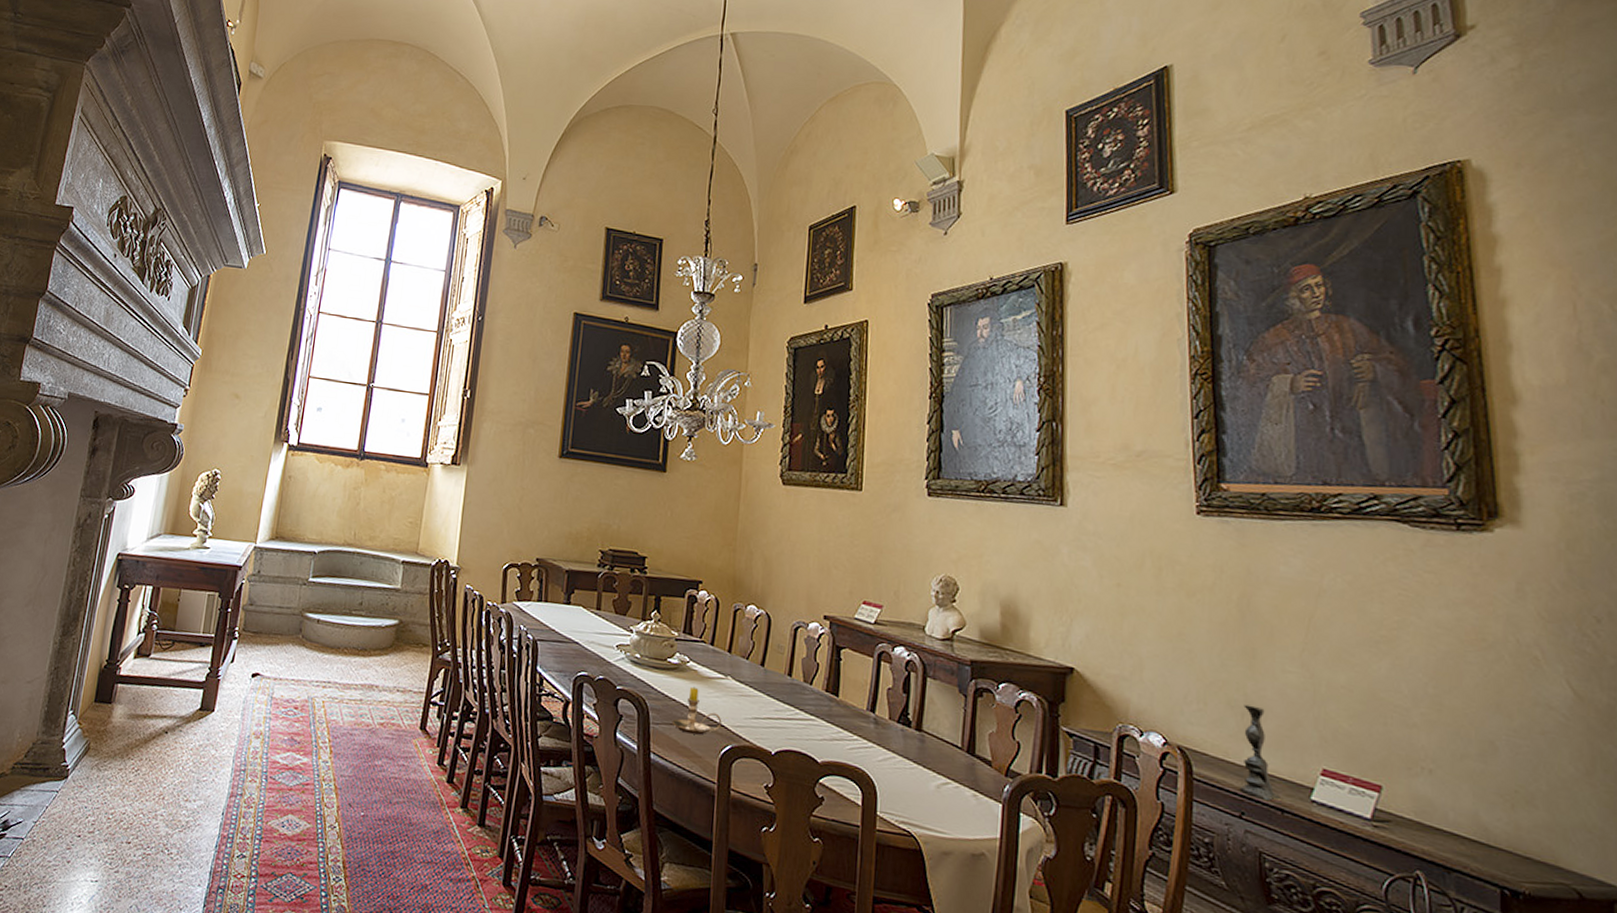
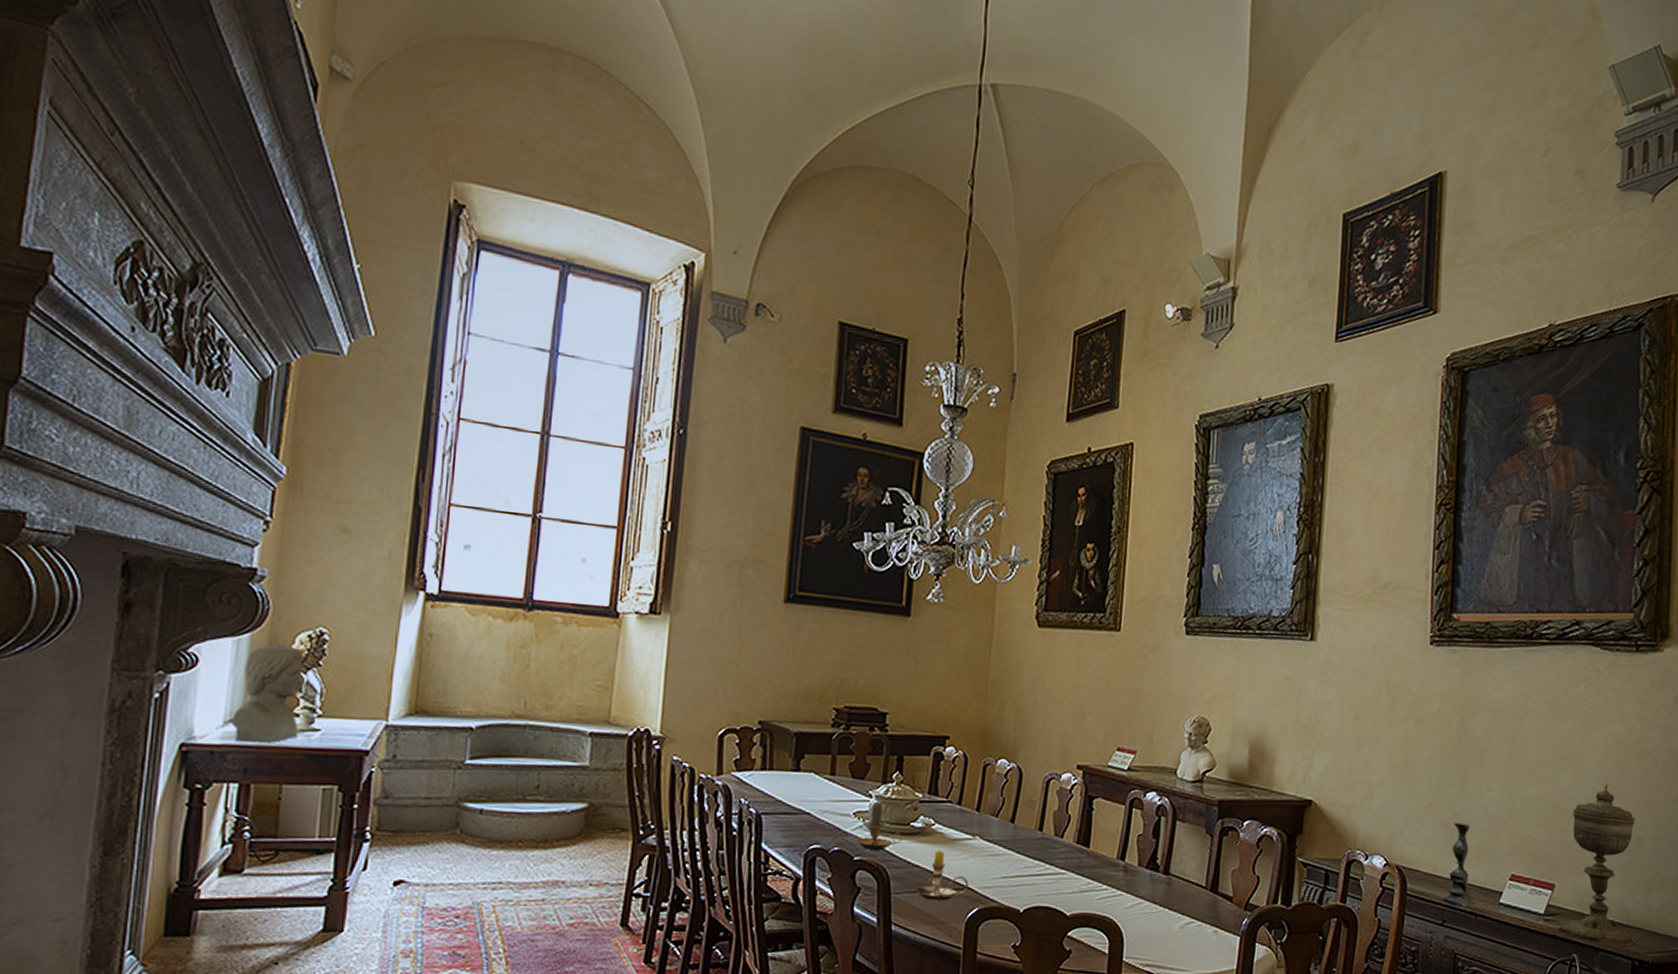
bust: none [151,481,203,557] -> present [230,644,304,744]
candlestick: none [618,636,661,682] -> present [856,801,903,850]
decorative urn: none [1391,676,1505,871] -> present [1557,783,1638,946]

